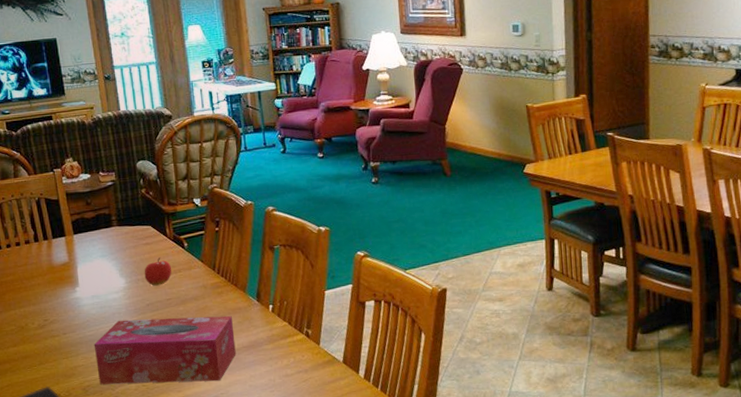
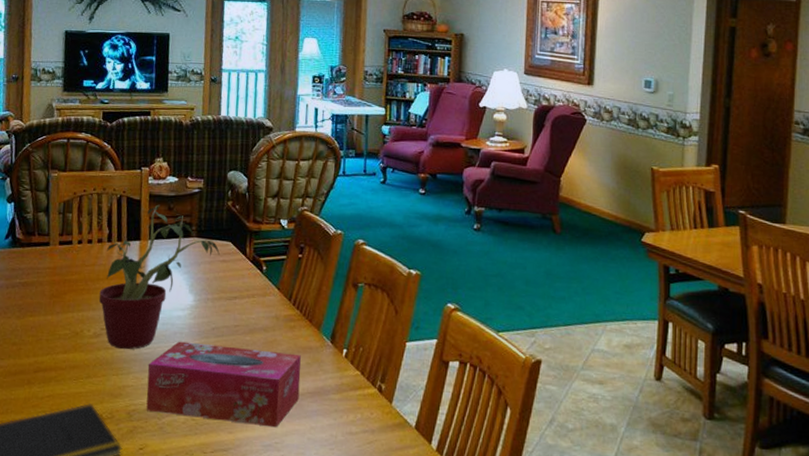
potted plant: none [35,202,142,336] -> present [98,205,220,350]
fruit: present [144,257,172,286] -> none [215,278,246,309]

